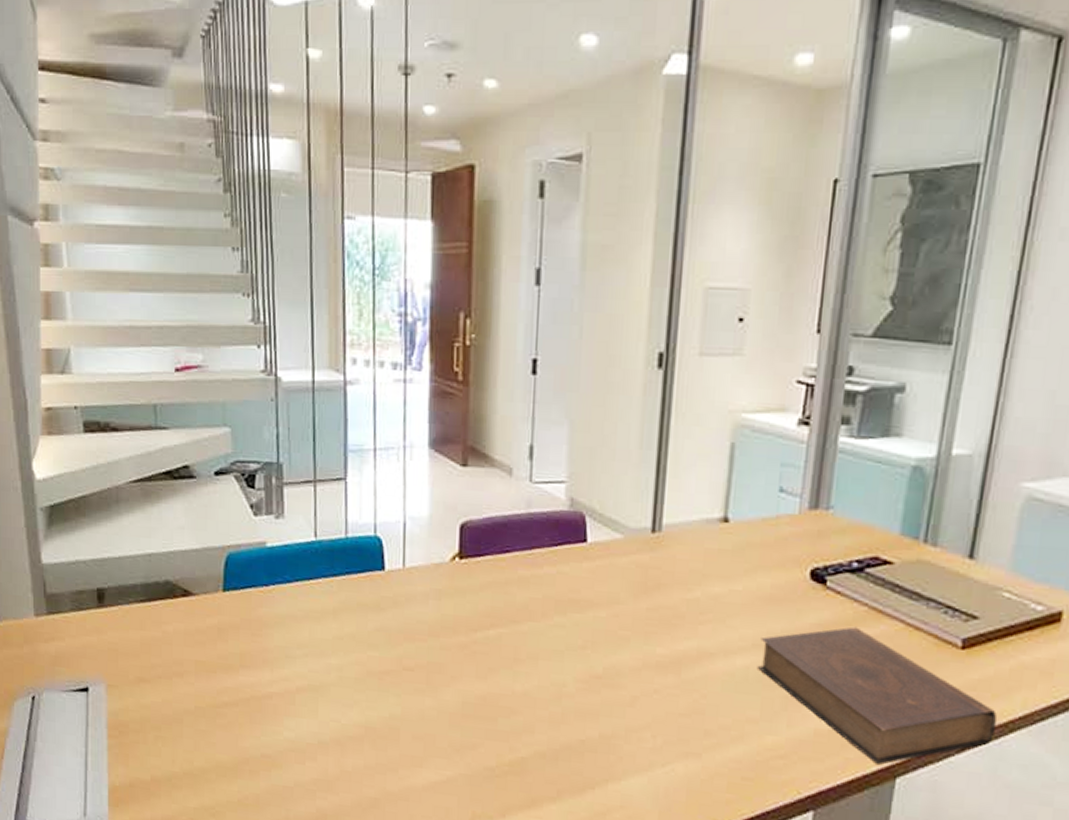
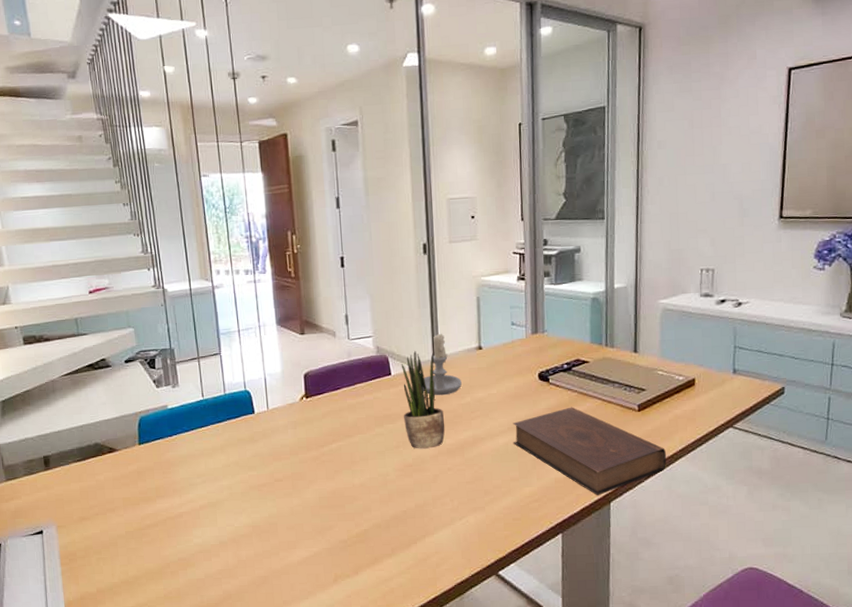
potted plant: none [597,510,658,658] -> present [401,350,445,449]
candle: none [630,488,691,583] -> present [422,332,462,396]

